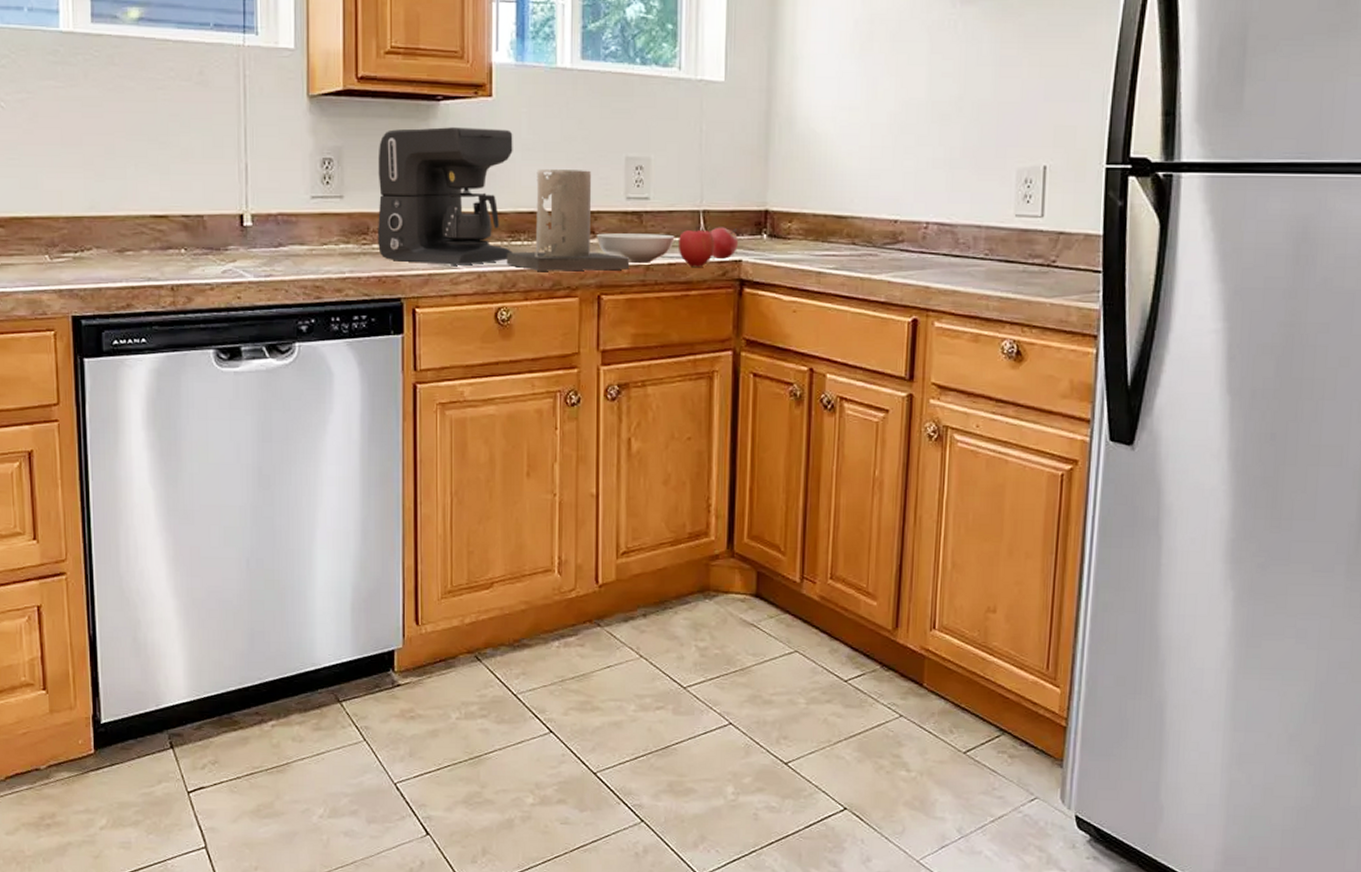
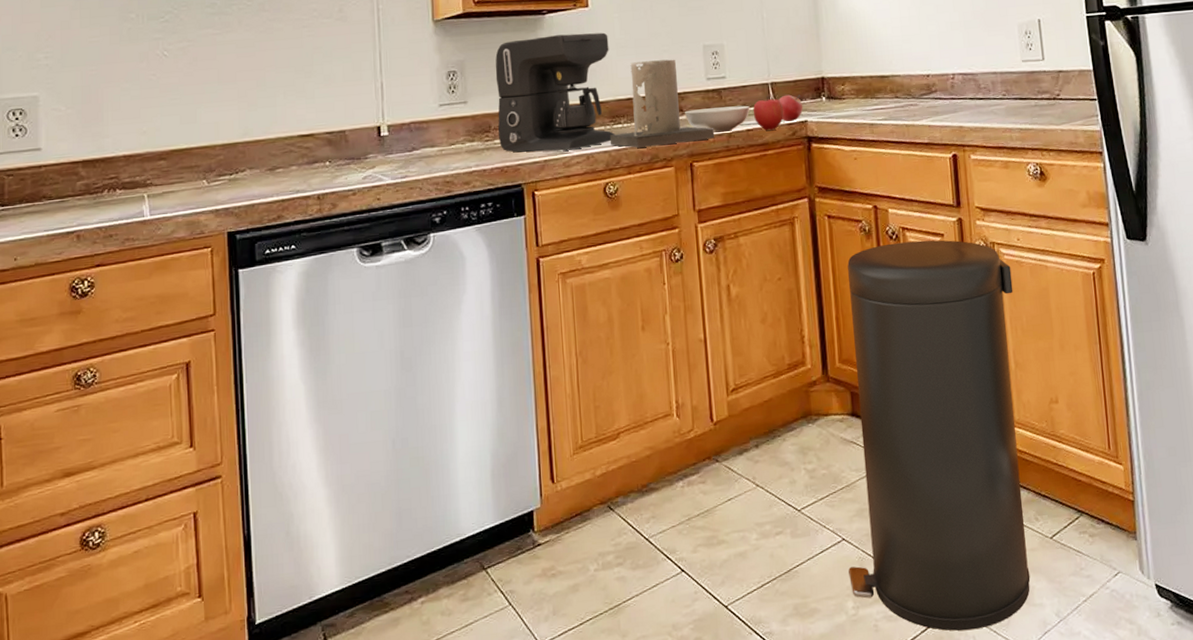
pedal bin: none [732,413,964,833] -> present [847,240,1030,631]

